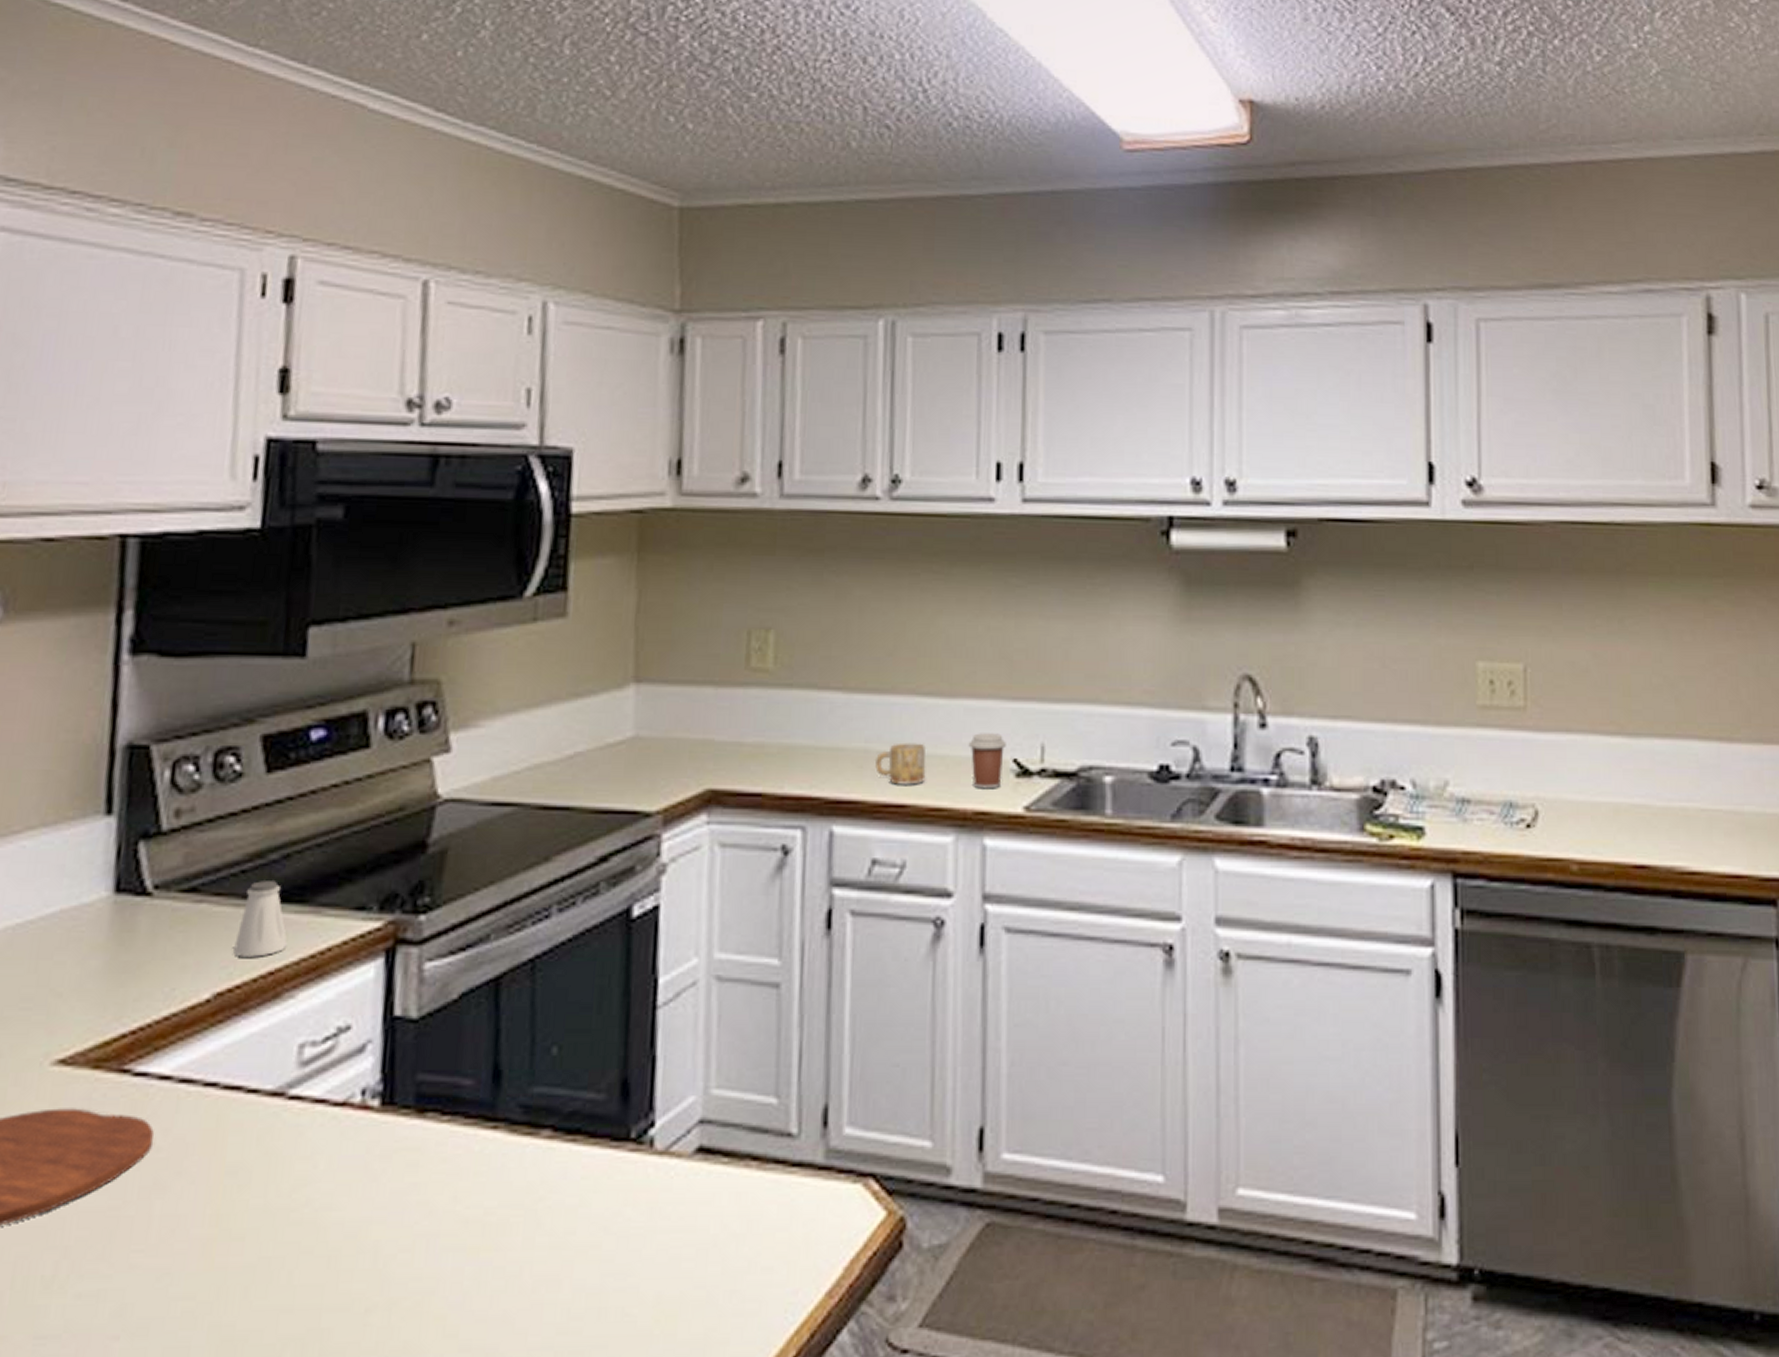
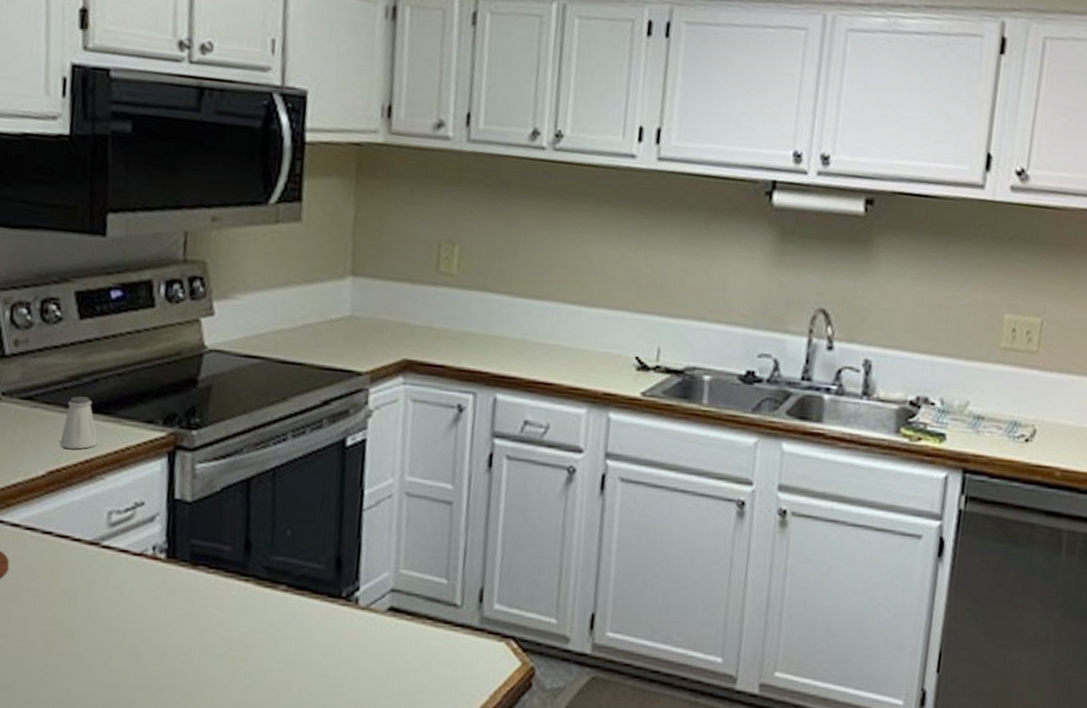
mug: present [874,742,927,785] -> none [530,337,571,370]
coffee cup: present [968,733,1006,789] -> none [602,335,631,378]

